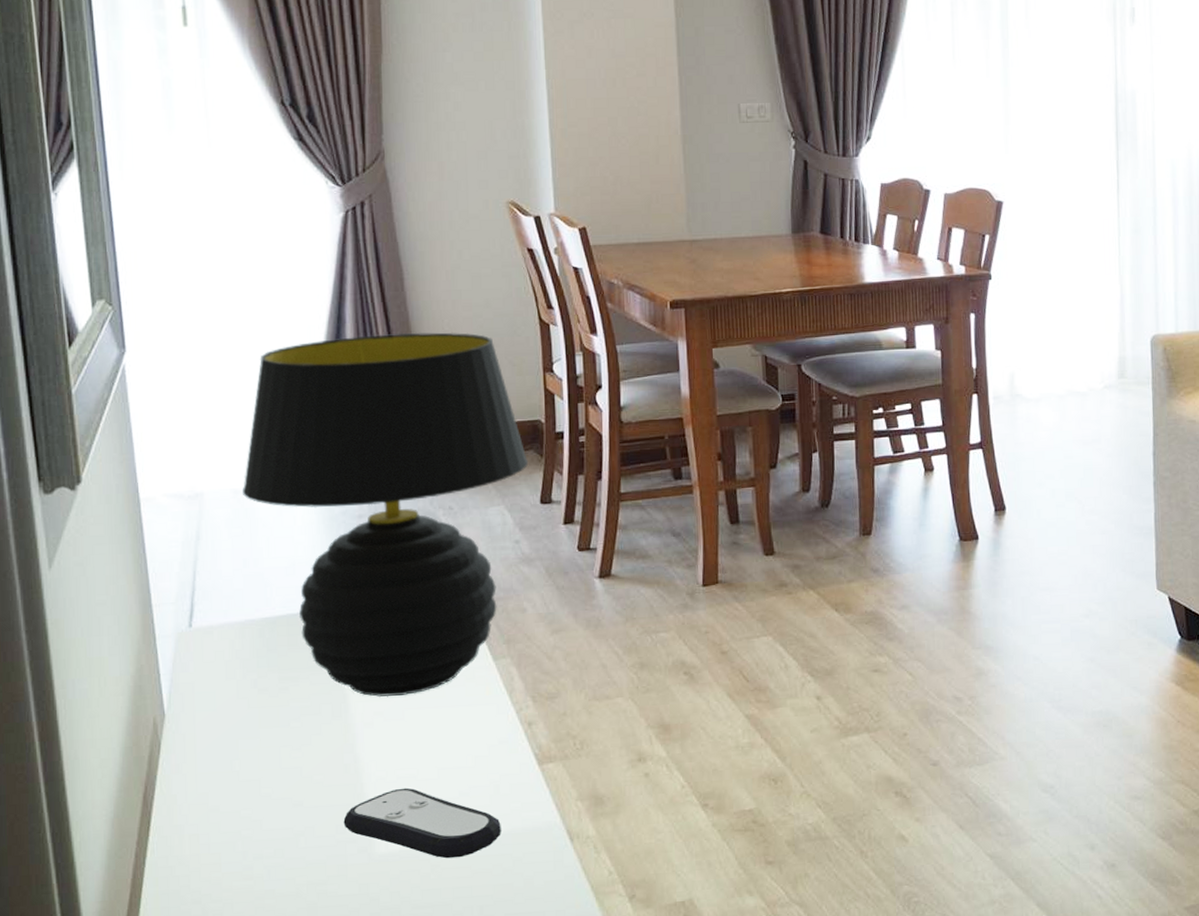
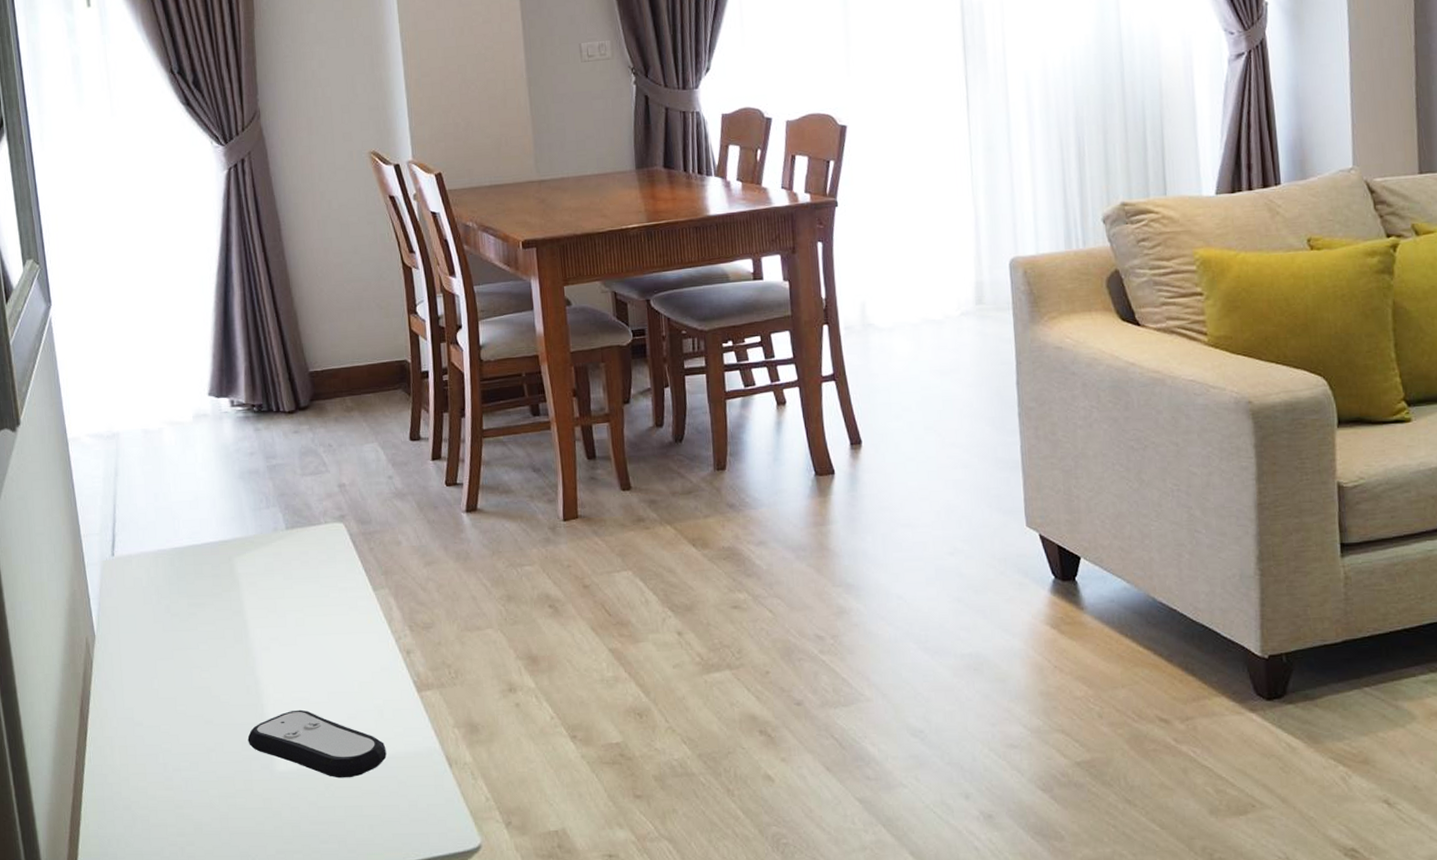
table lamp: present [243,332,528,697] -> none [151,278,397,624]

